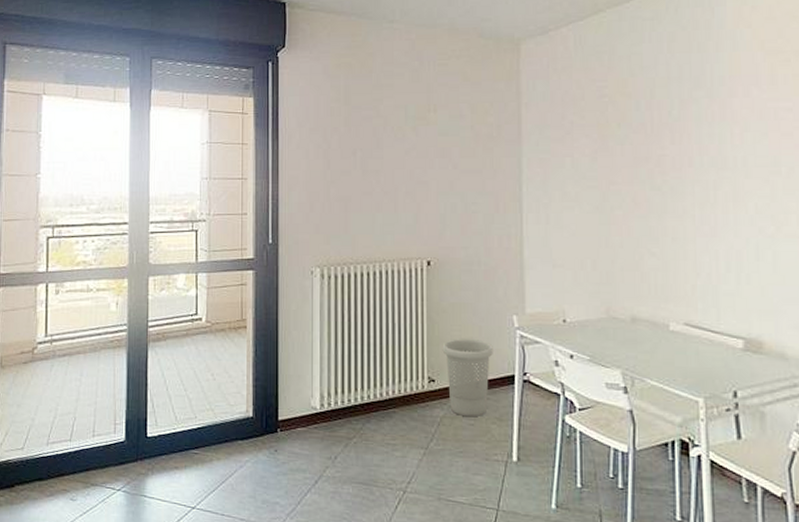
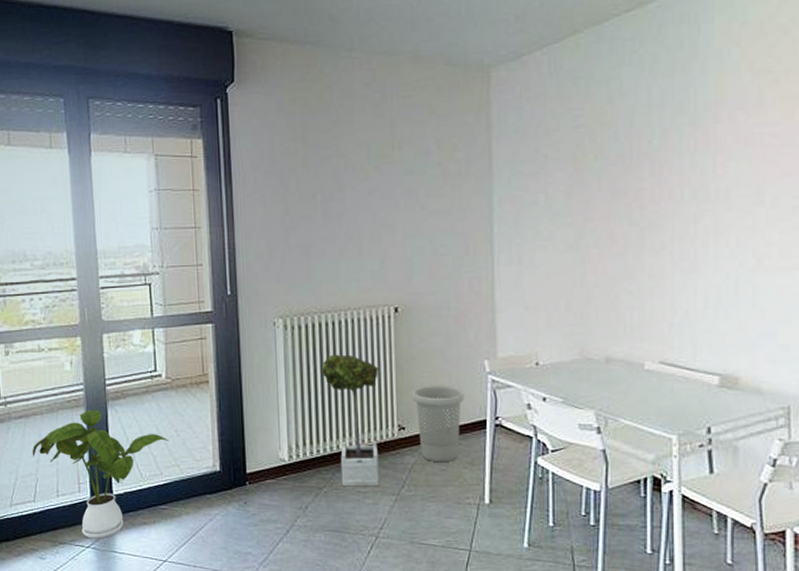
house plant: none [72,350,206,482] -> present [32,409,170,539]
potted tree: none [356,304,411,439] -> present [322,354,380,487]

